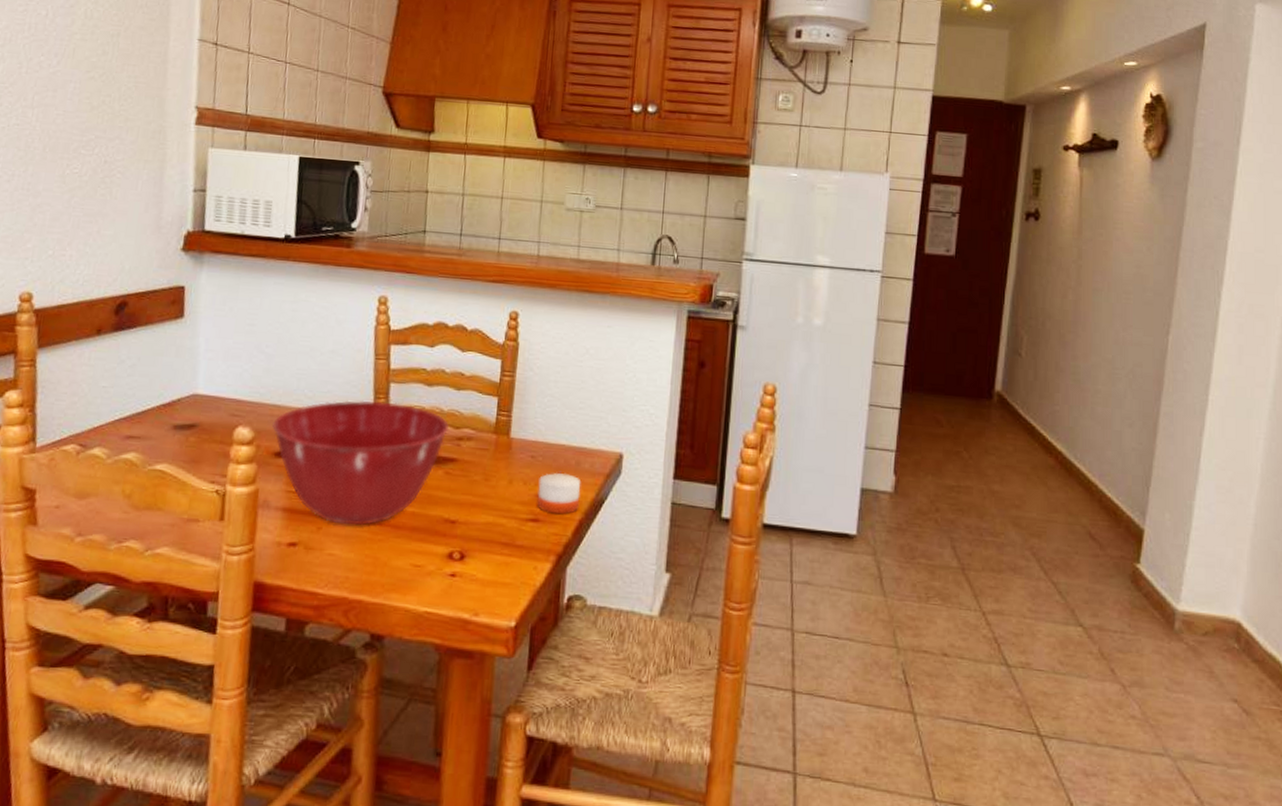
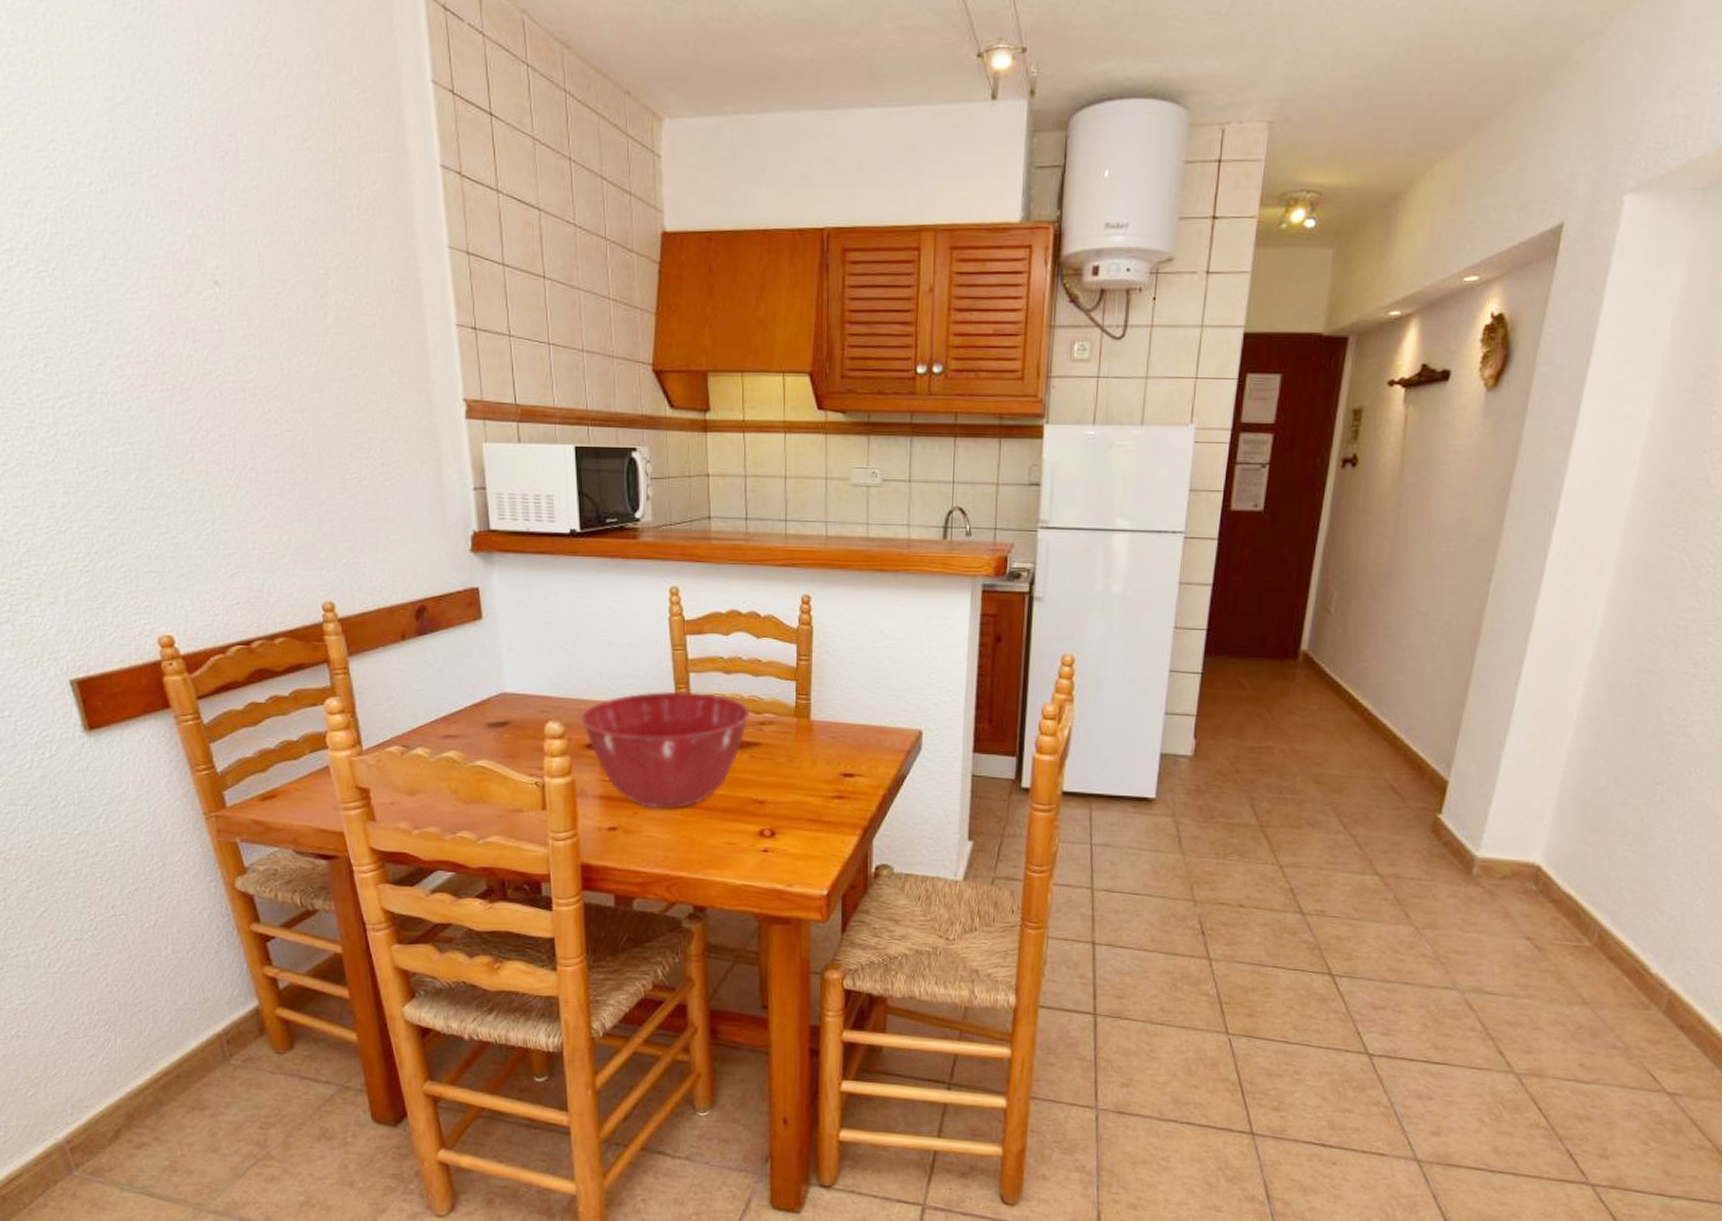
candle: present [537,473,581,515] -> none [841,752,883,791]

